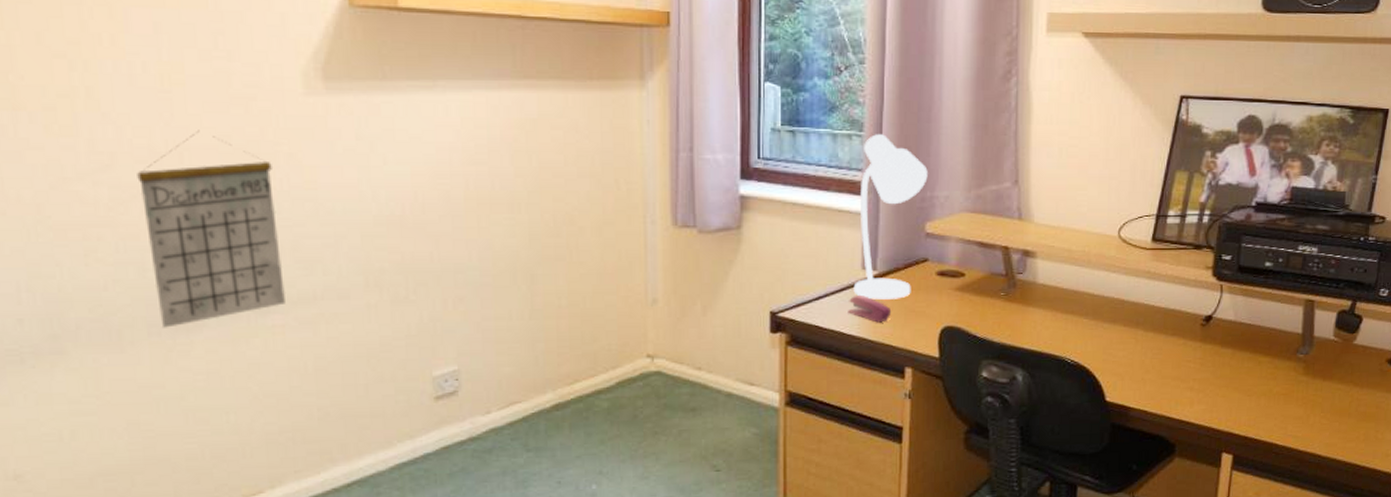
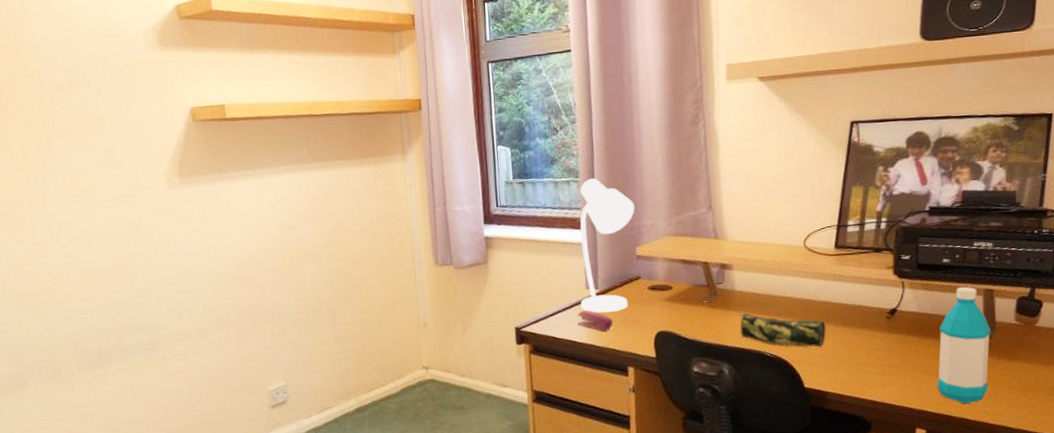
calendar: present [137,129,285,328] -> none [63,221,165,364]
pencil case: none [1039,311,1136,355] -> present [739,313,827,347]
water bottle: none [1248,295,1309,428] -> present [937,286,991,405]

